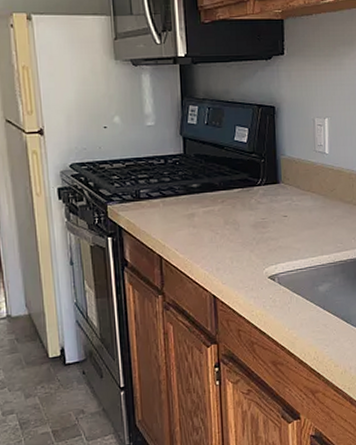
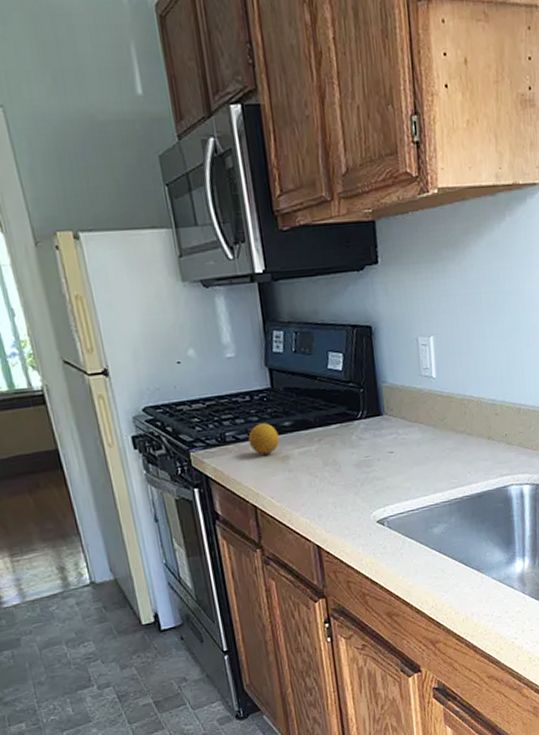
fruit: none [159,184,188,212] -> present [247,423,280,455]

